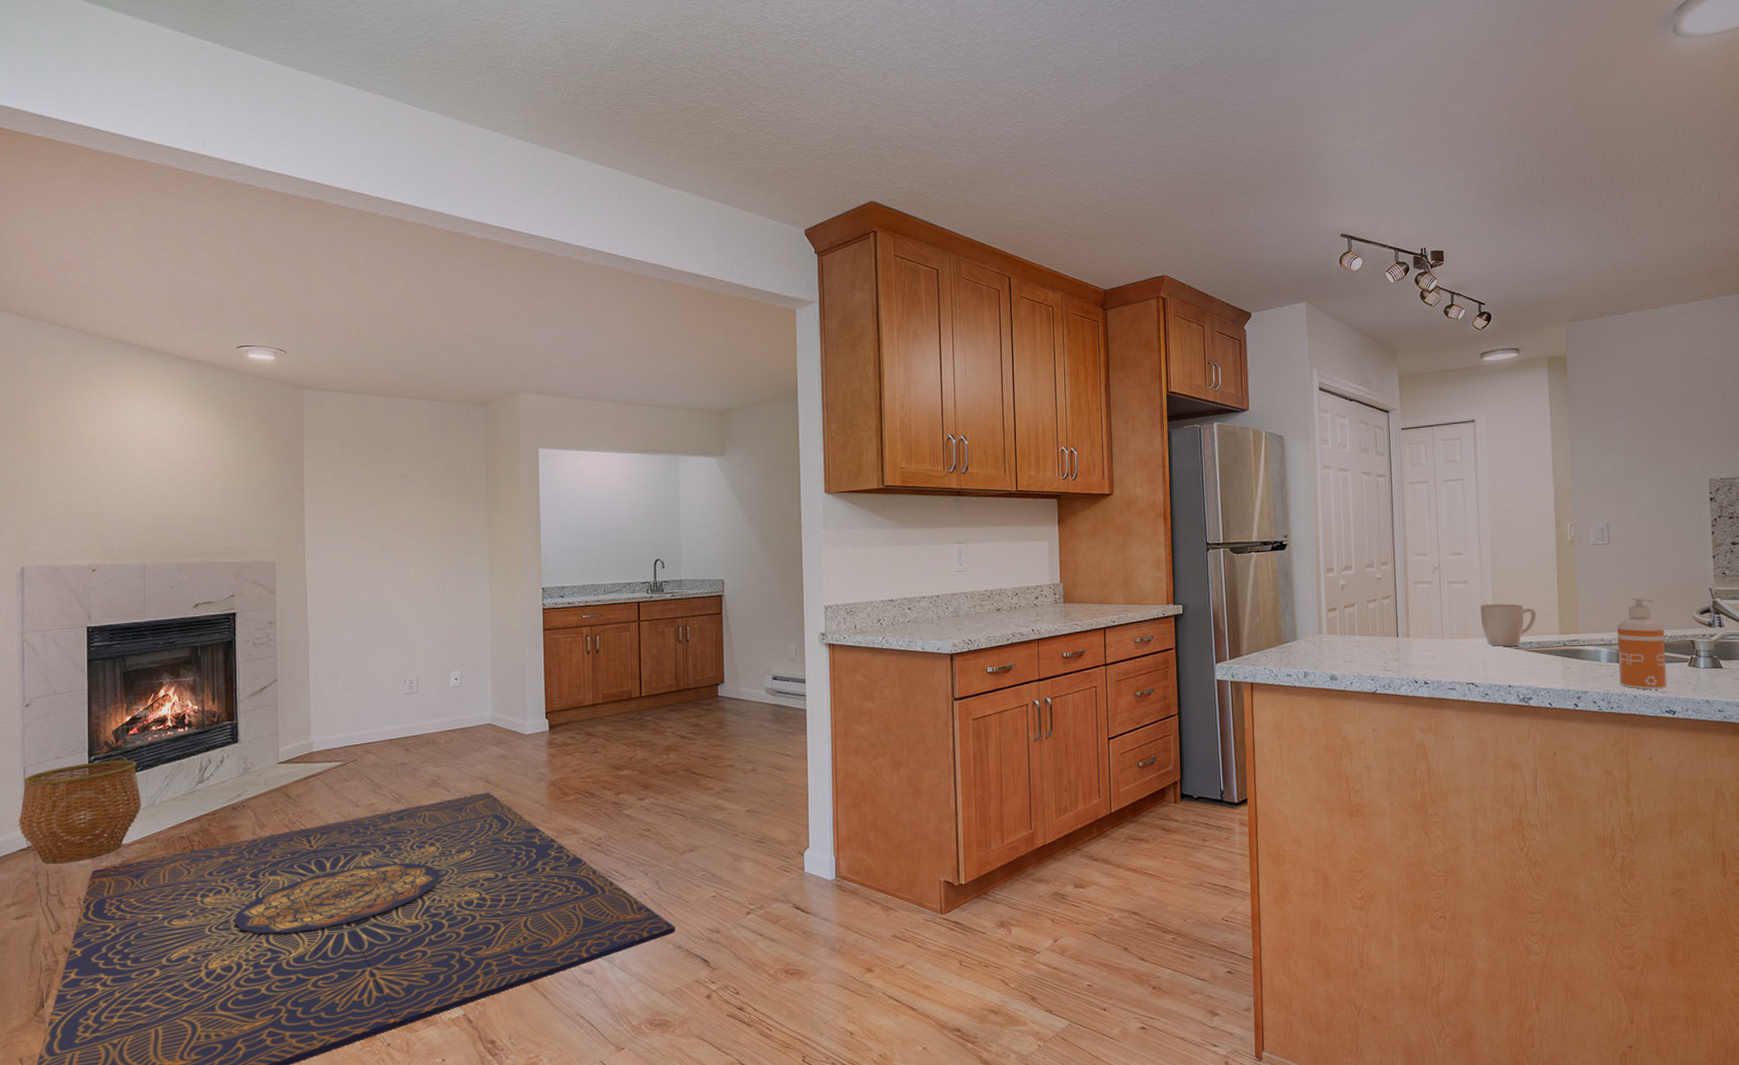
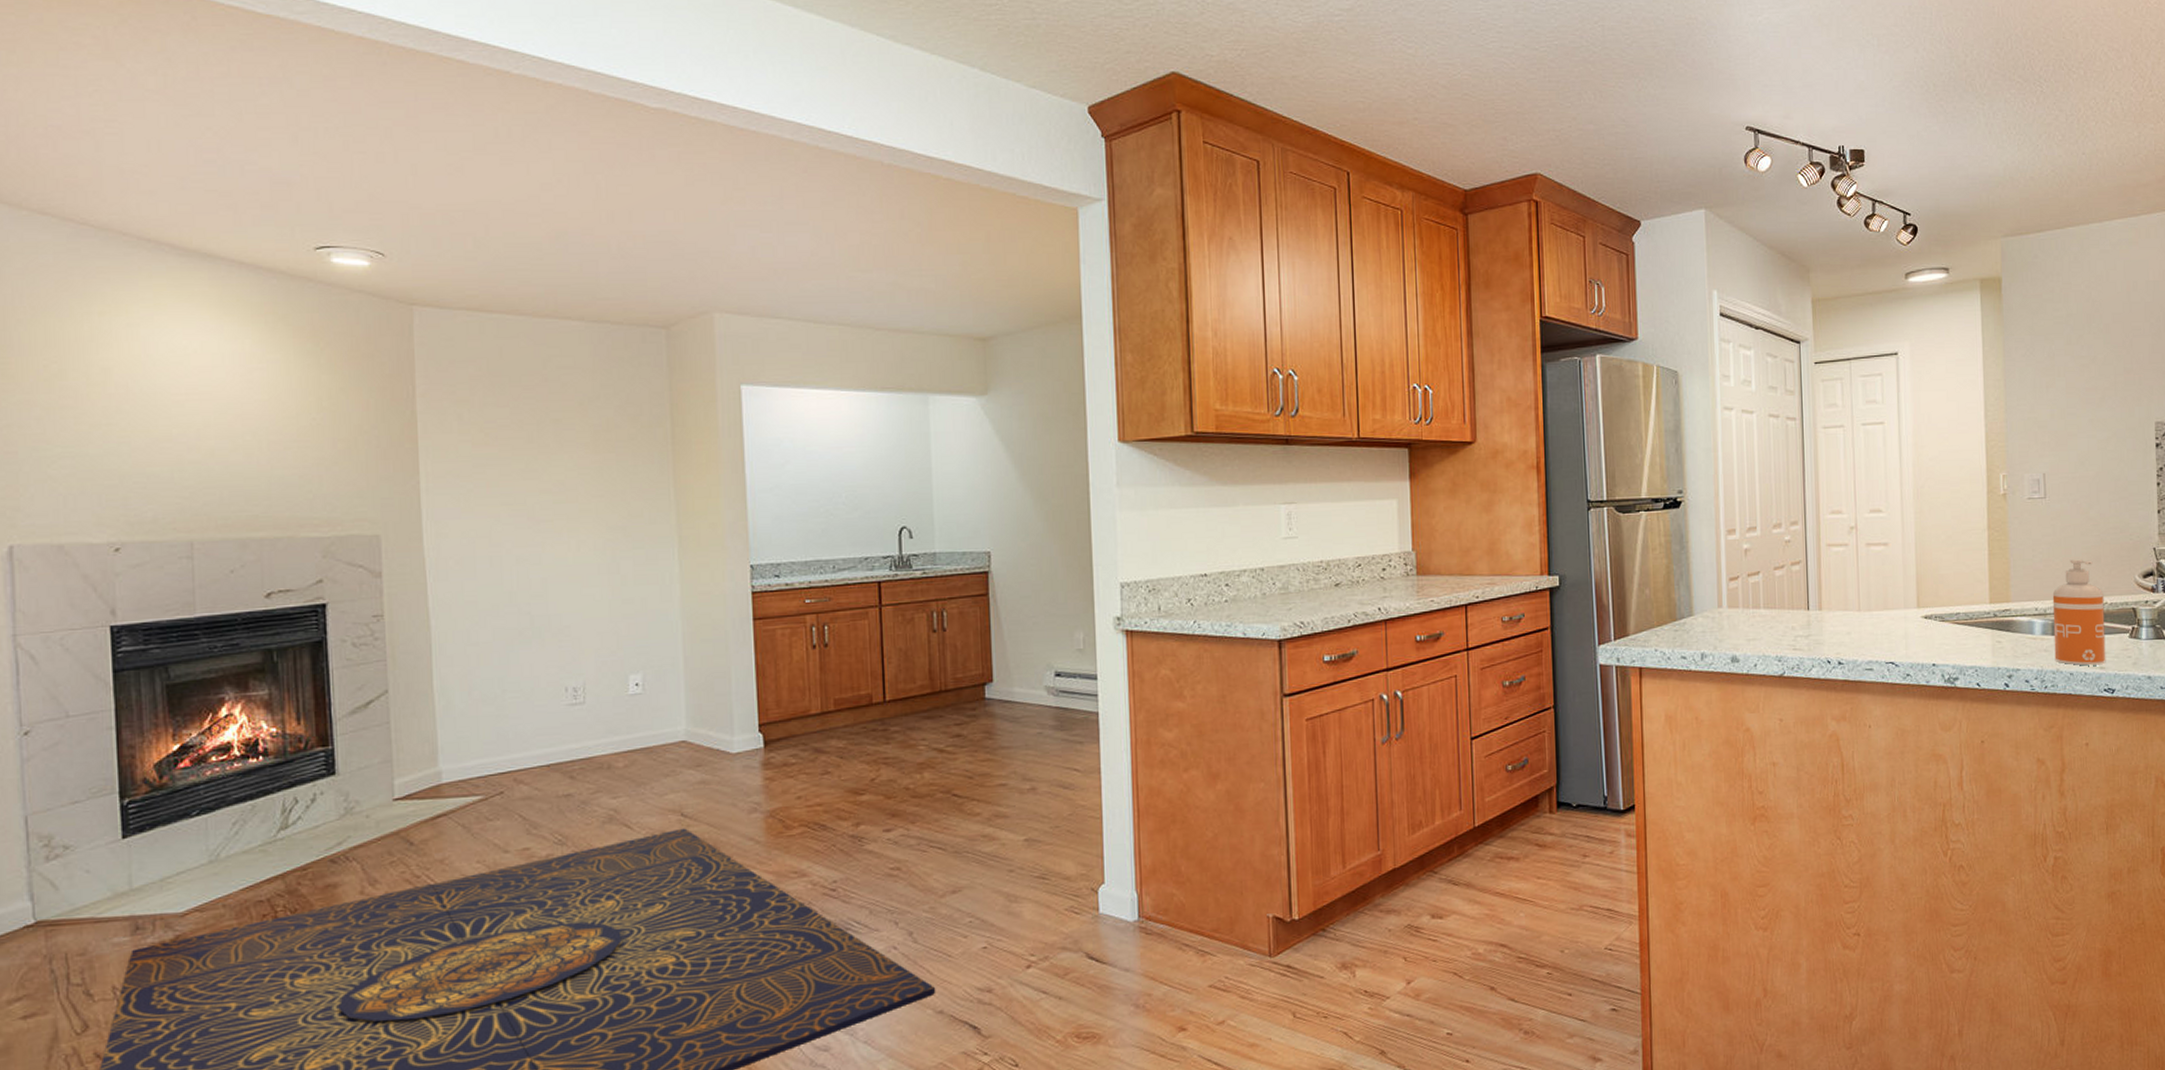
basket: present [18,755,142,864] -> none [20,796,200,944]
mug: present [1480,603,1536,646] -> none [1901,569,1964,619]

